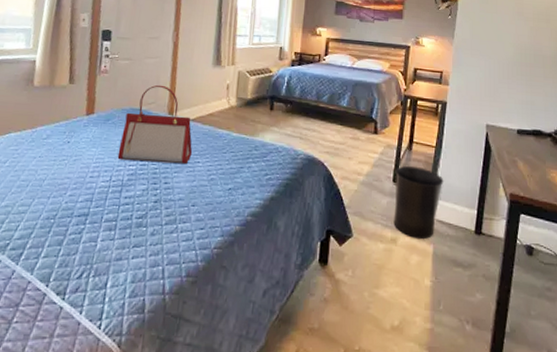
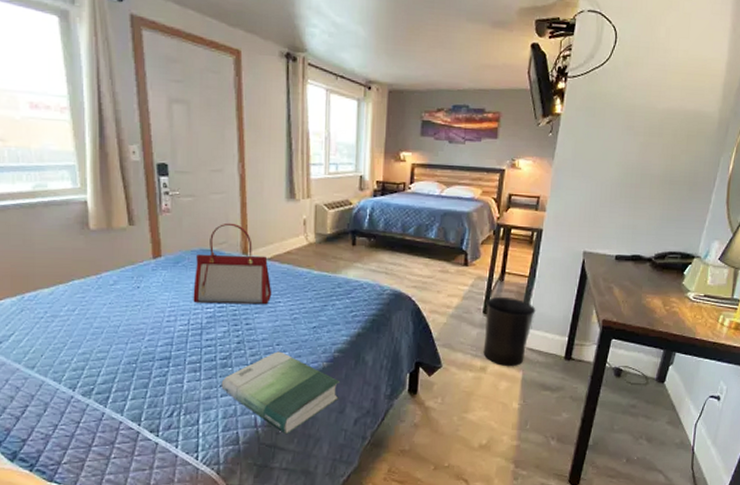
book: none [133,212,251,305] -> present [221,351,339,435]

